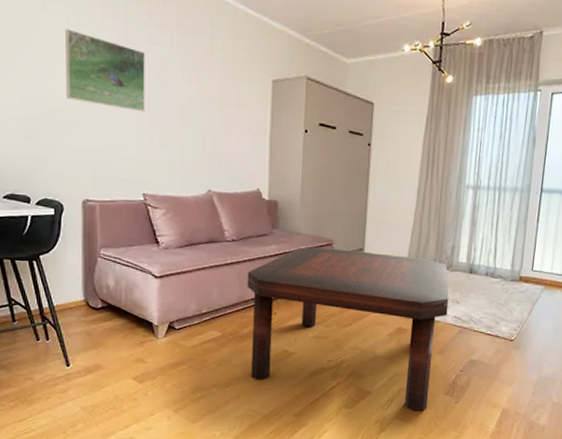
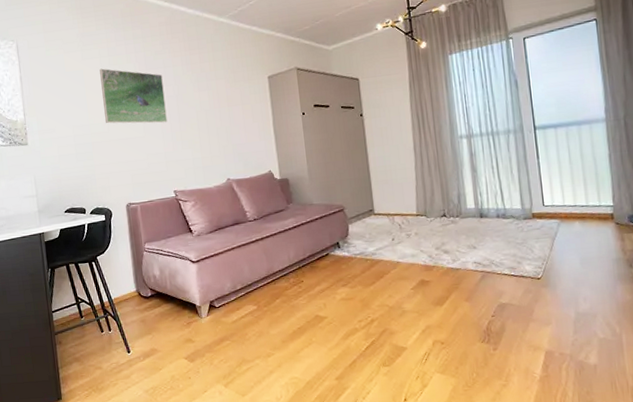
coffee table: present [247,246,449,412] -> none [271,210,467,363]

